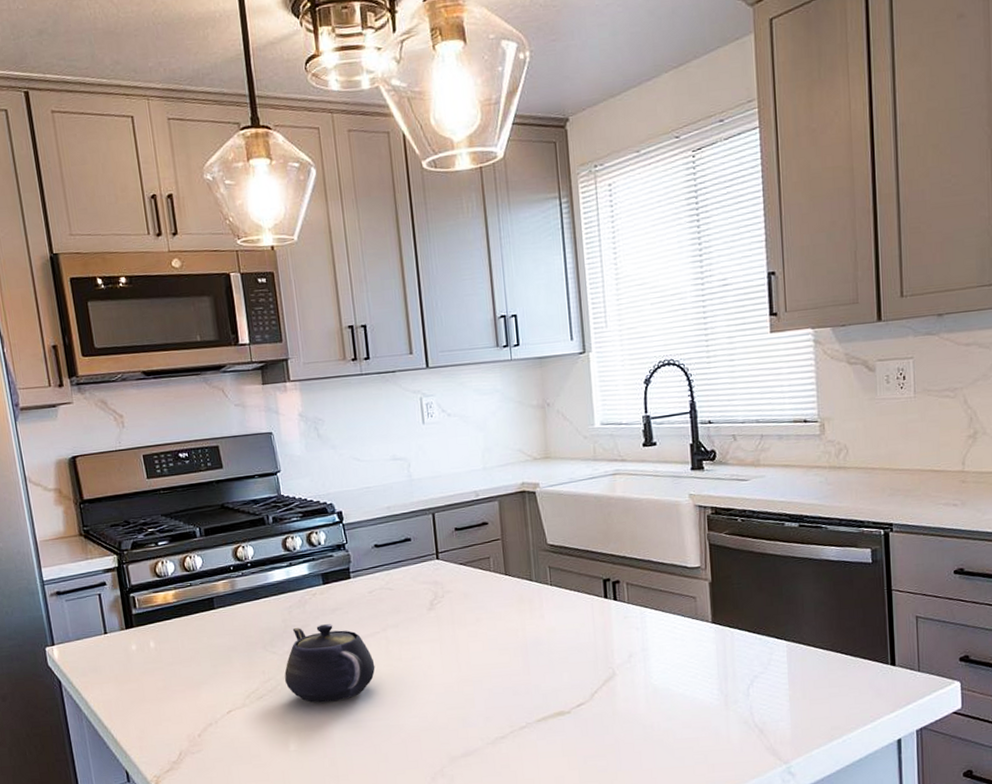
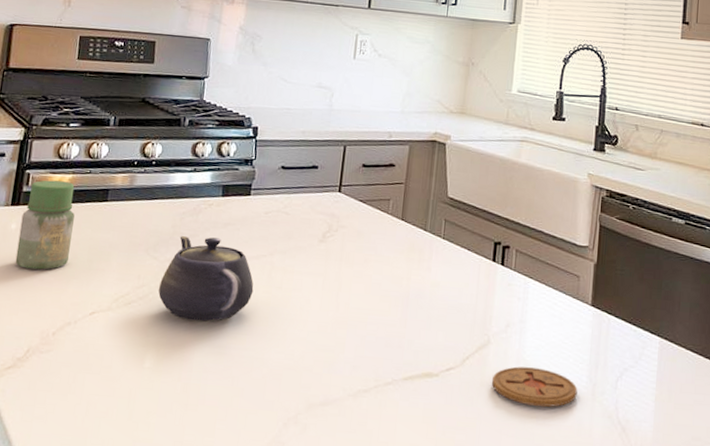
jar: none [138,597,194,683] -> present [15,180,75,270]
coaster: none [624,689,710,725] -> present [492,366,578,408]

